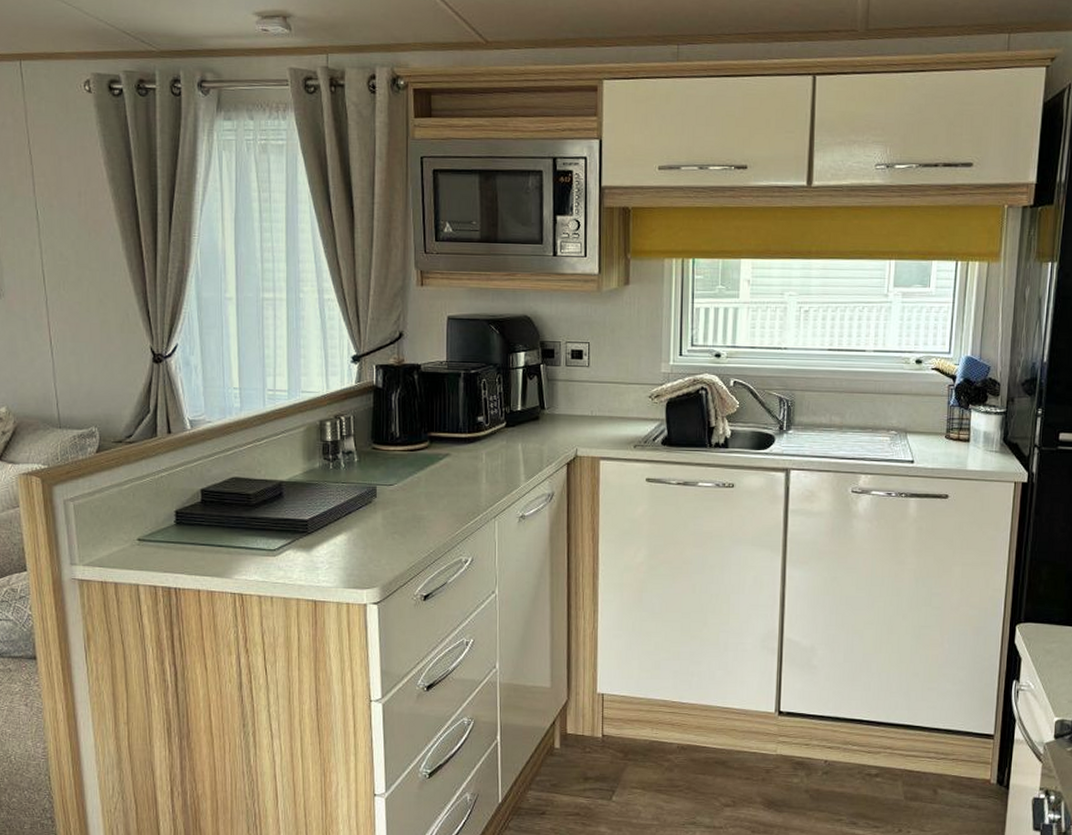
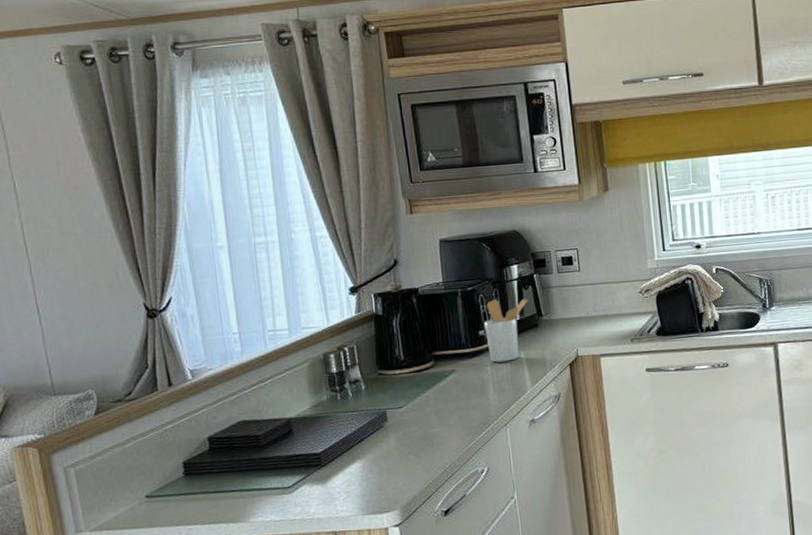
utensil holder: none [483,386,532,452] -> present [483,299,529,363]

